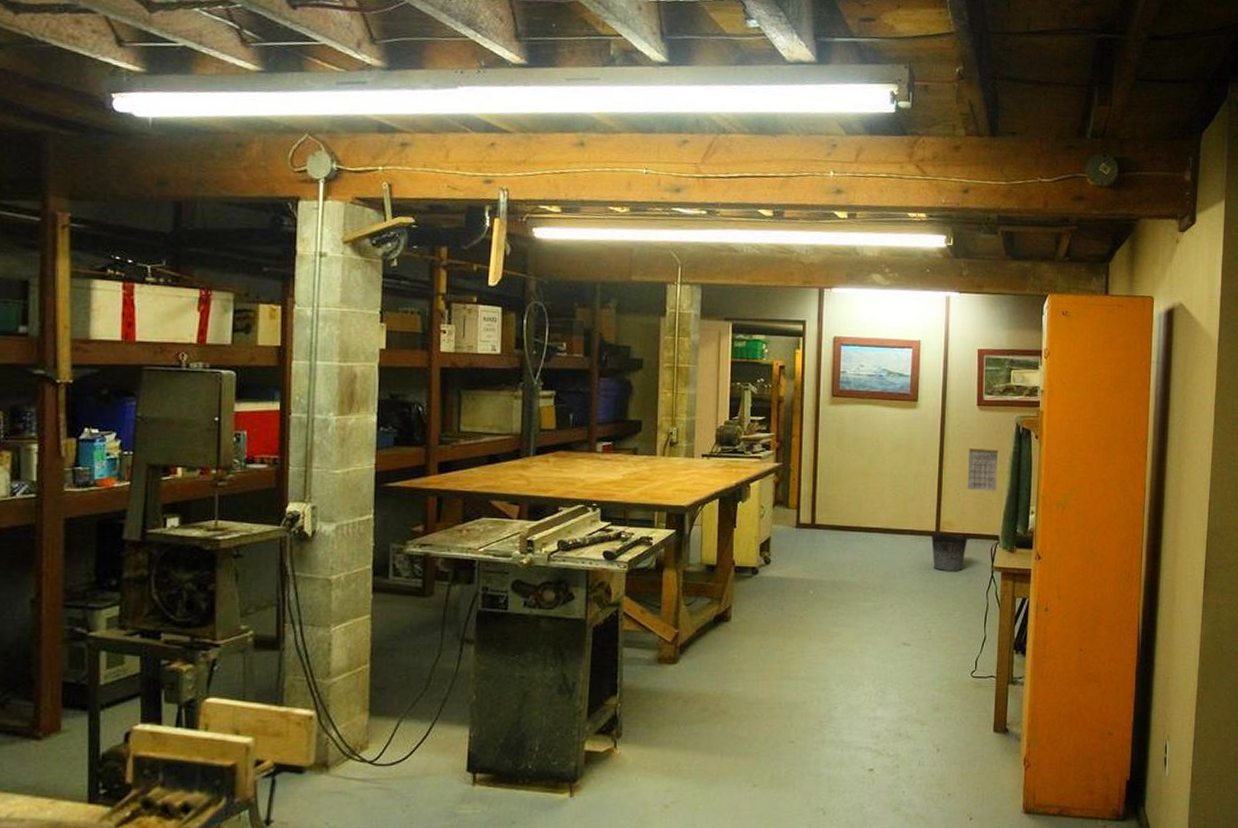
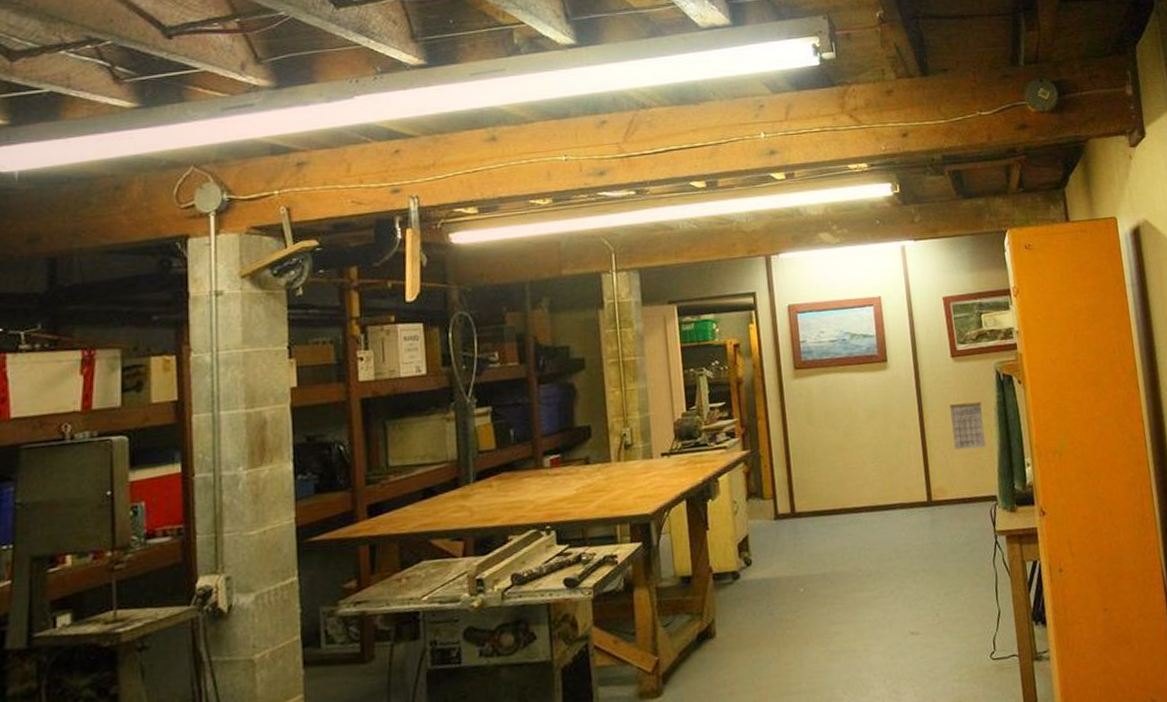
bucket: present [931,533,970,572] -> none [924,499,966,545]

